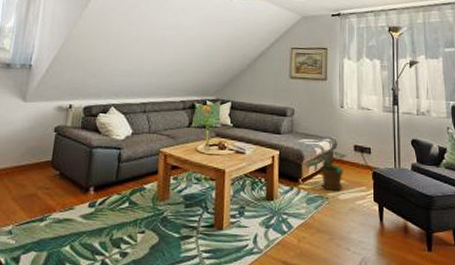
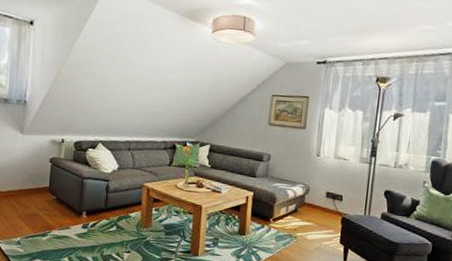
potted plant: present [307,145,347,191] -> none [278,189,319,232]

